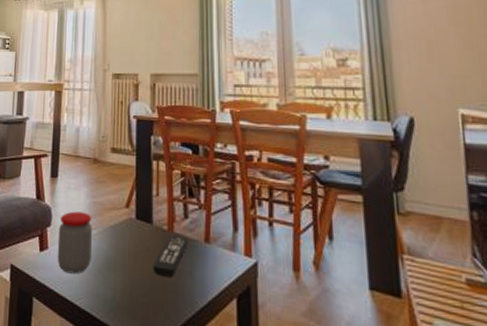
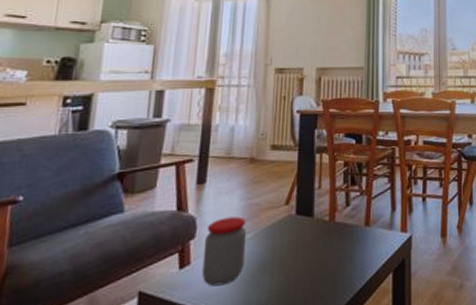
remote control: present [153,236,189,277] -> none [312,225,349,267]

